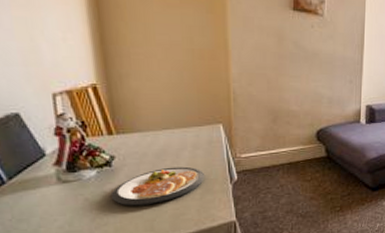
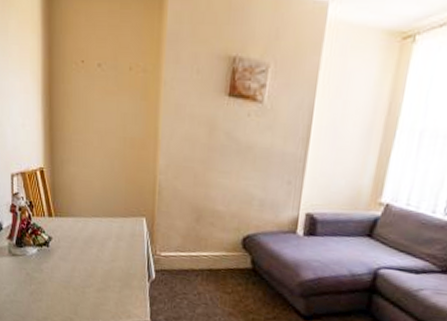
dish: present [110,166,206,206] -> none [46,255,126,289]

